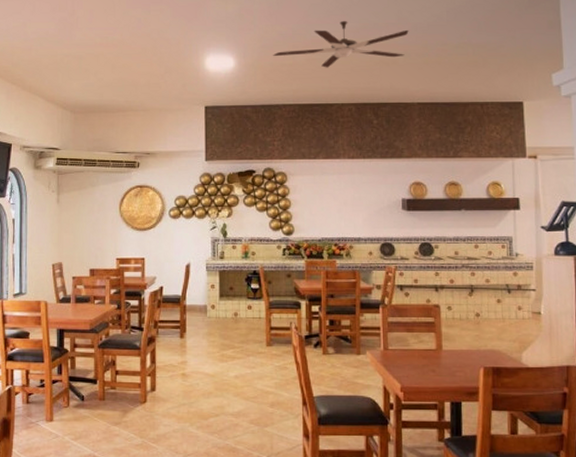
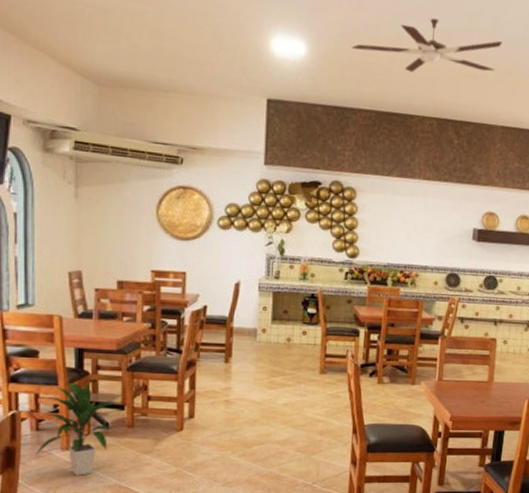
indoor plant: none [25,359,95,446] -> present [35,382,122,476]

